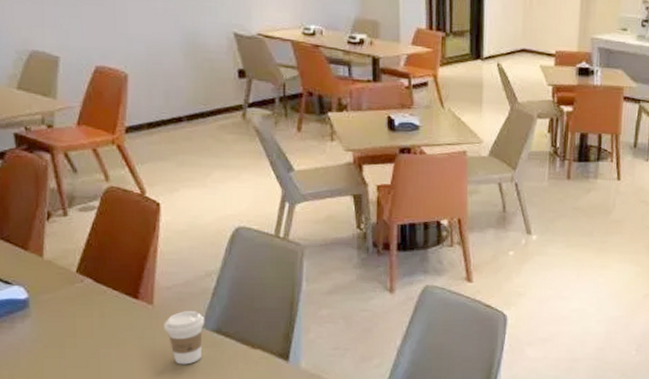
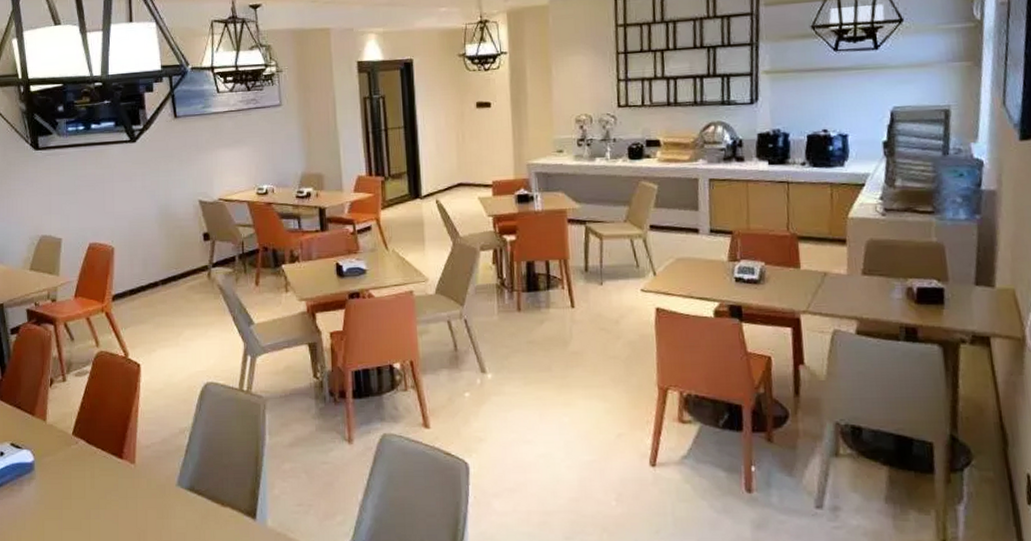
coffee cup: present [164,311,205,365] -> none [144,469,180,525]

